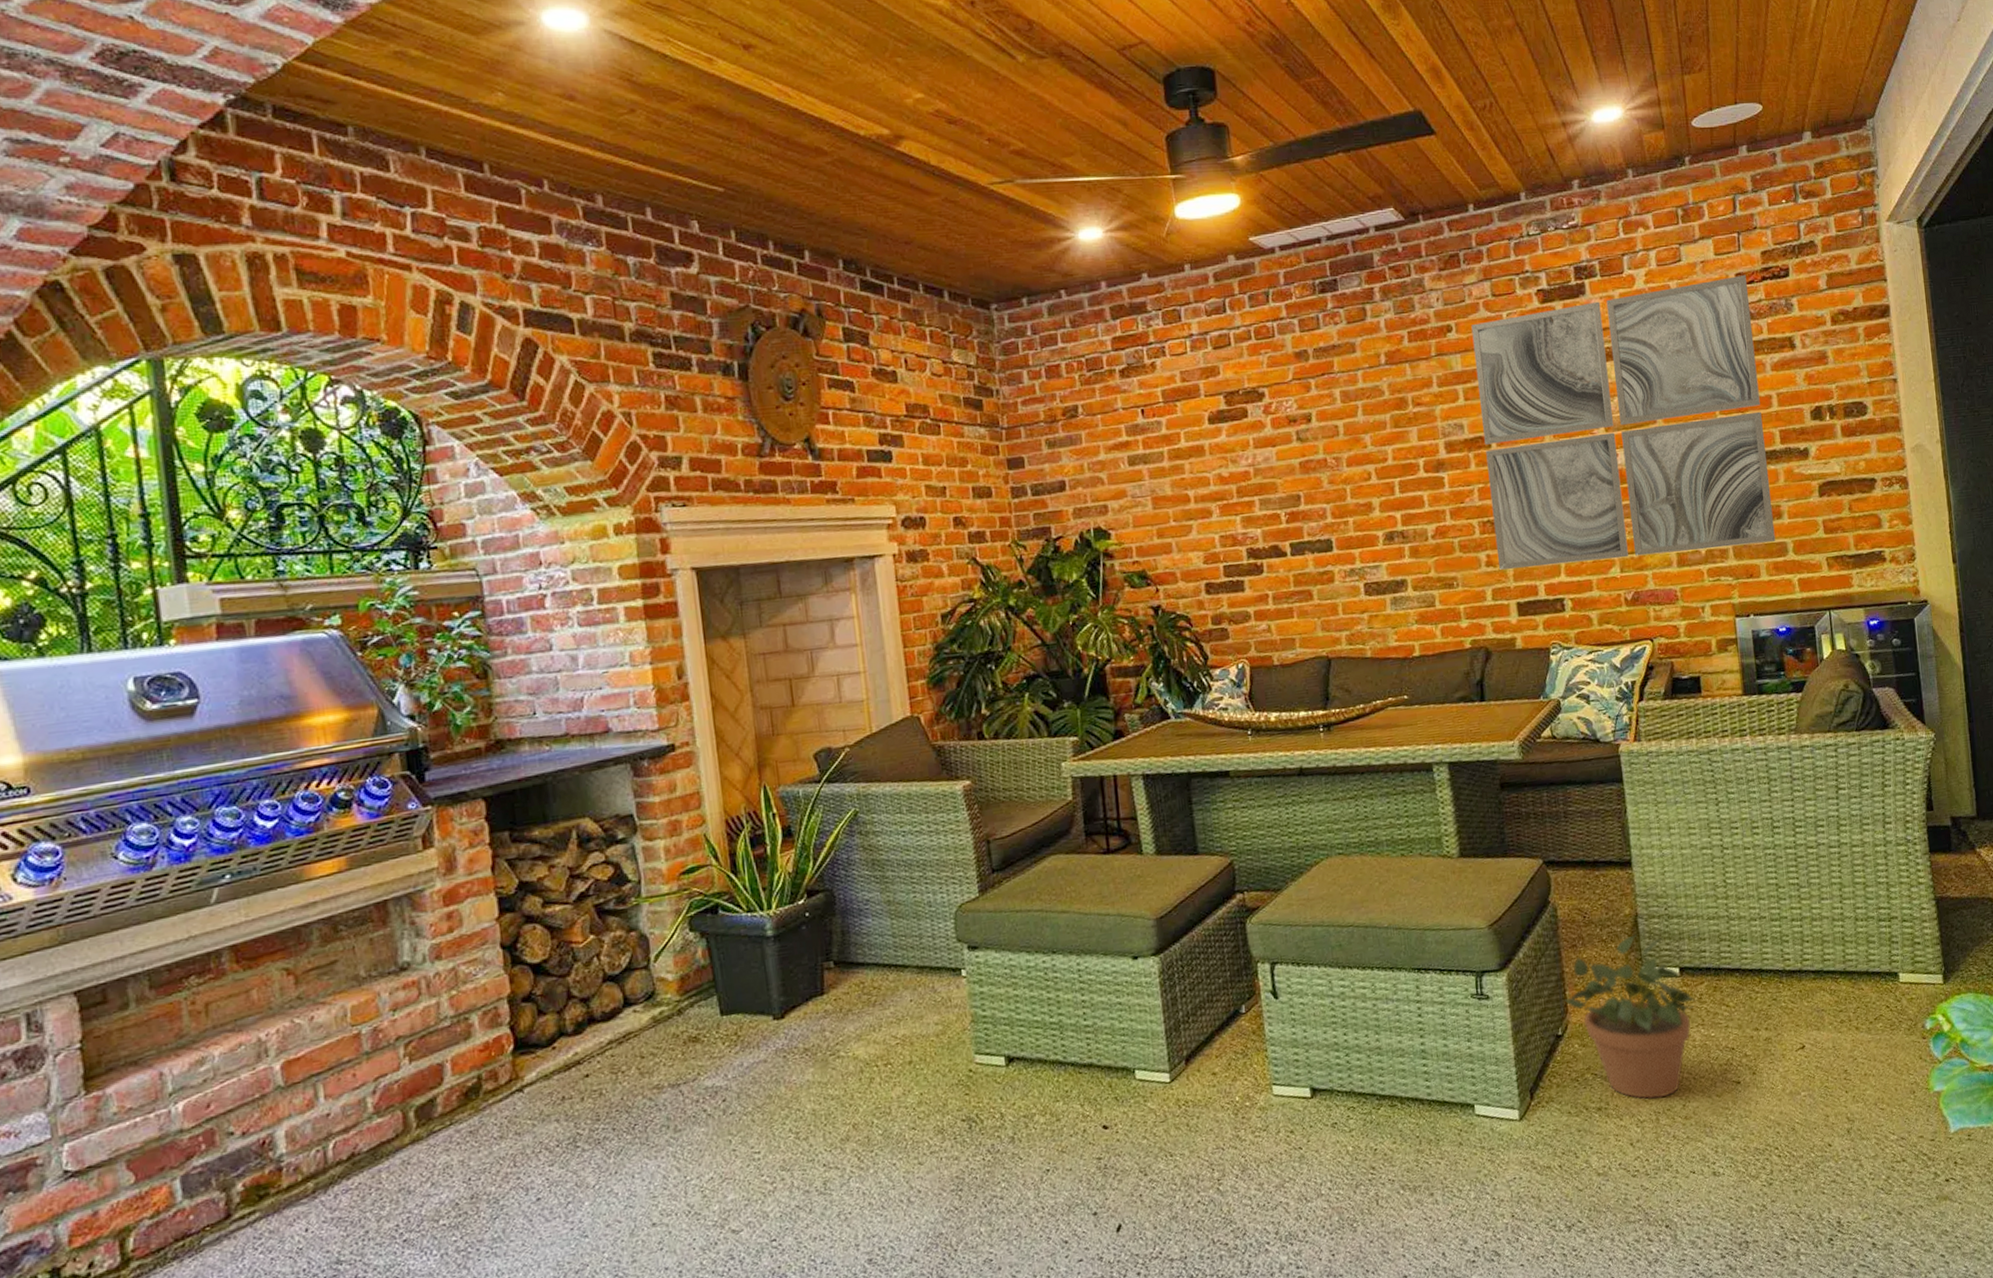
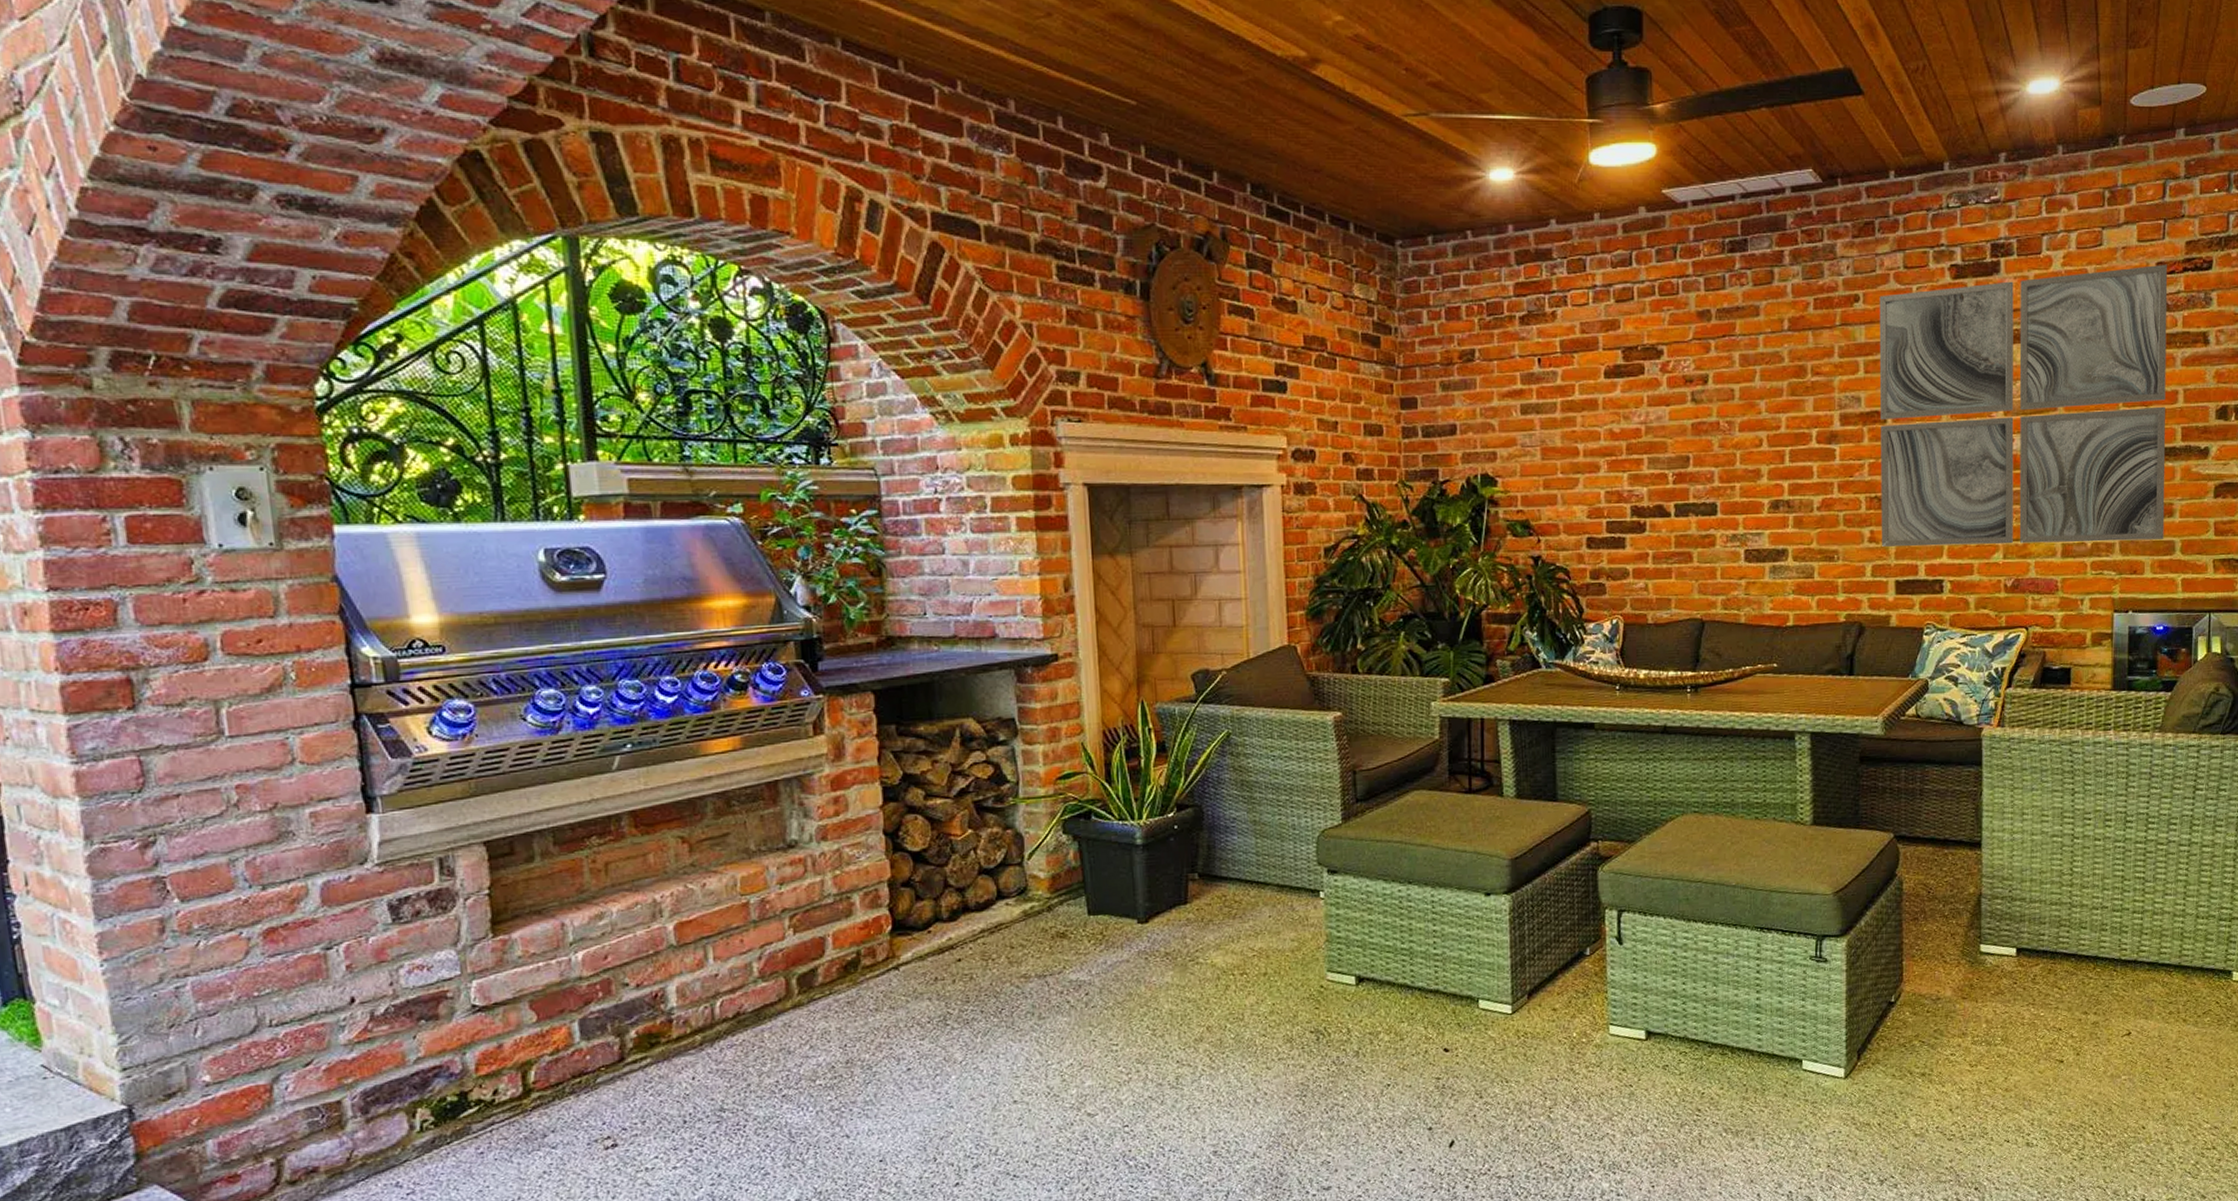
potted plant: present [1562,934,1696,1099] -> none [1899,913,2029,1069]

